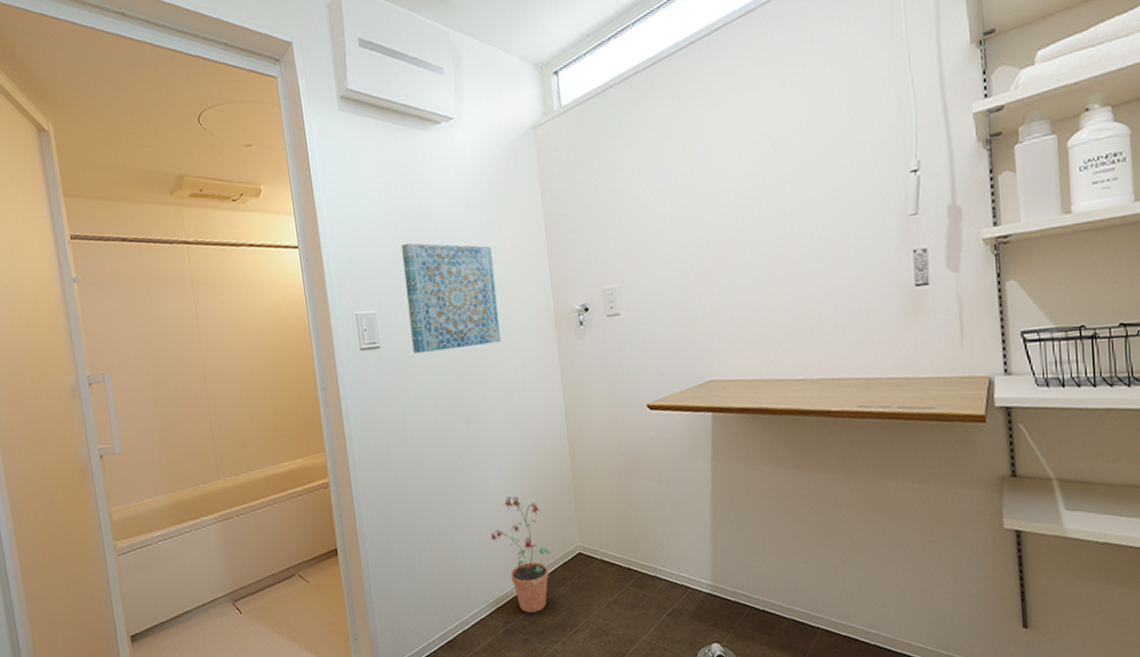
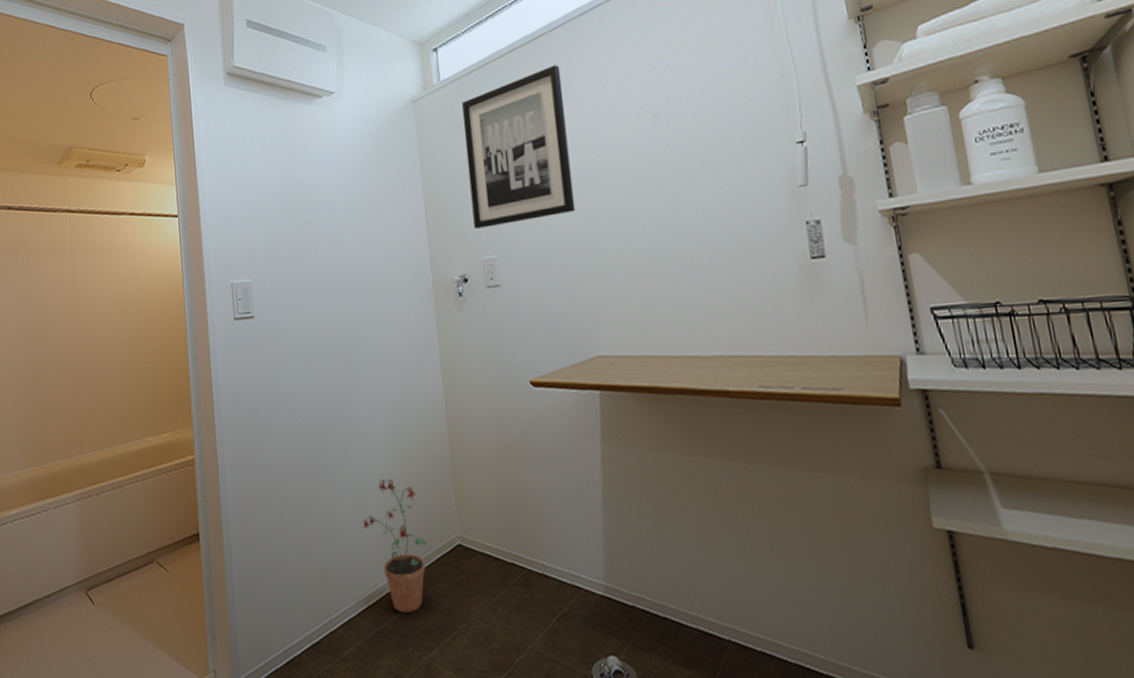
wall art: present [401,242,501,353] -> none [279,212,378,324]
wall art: none [583,89,694,259] -> present [462,64,576,229]

